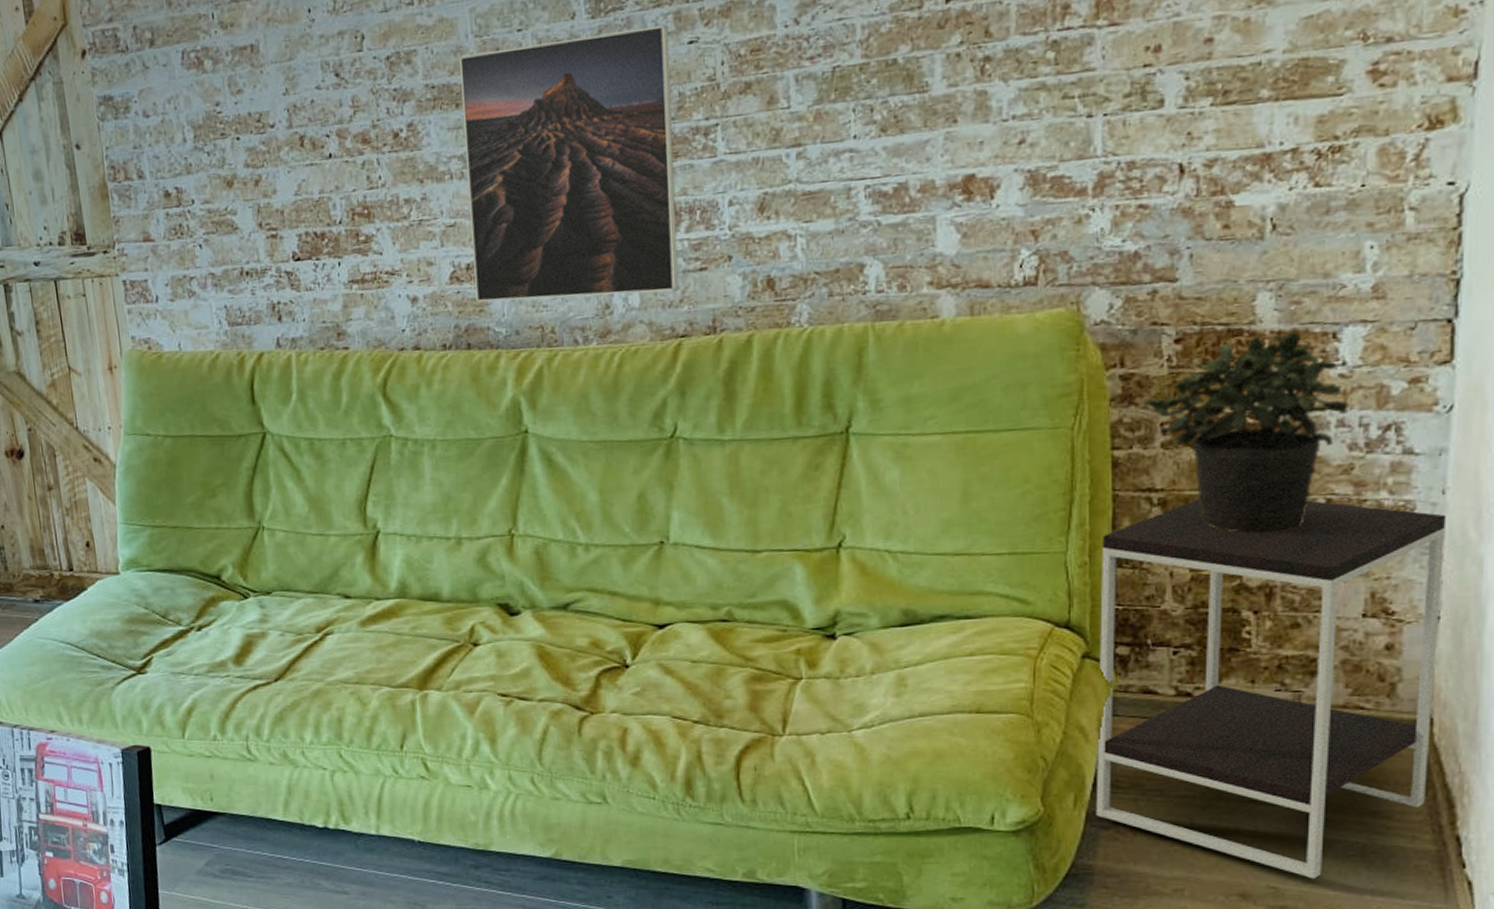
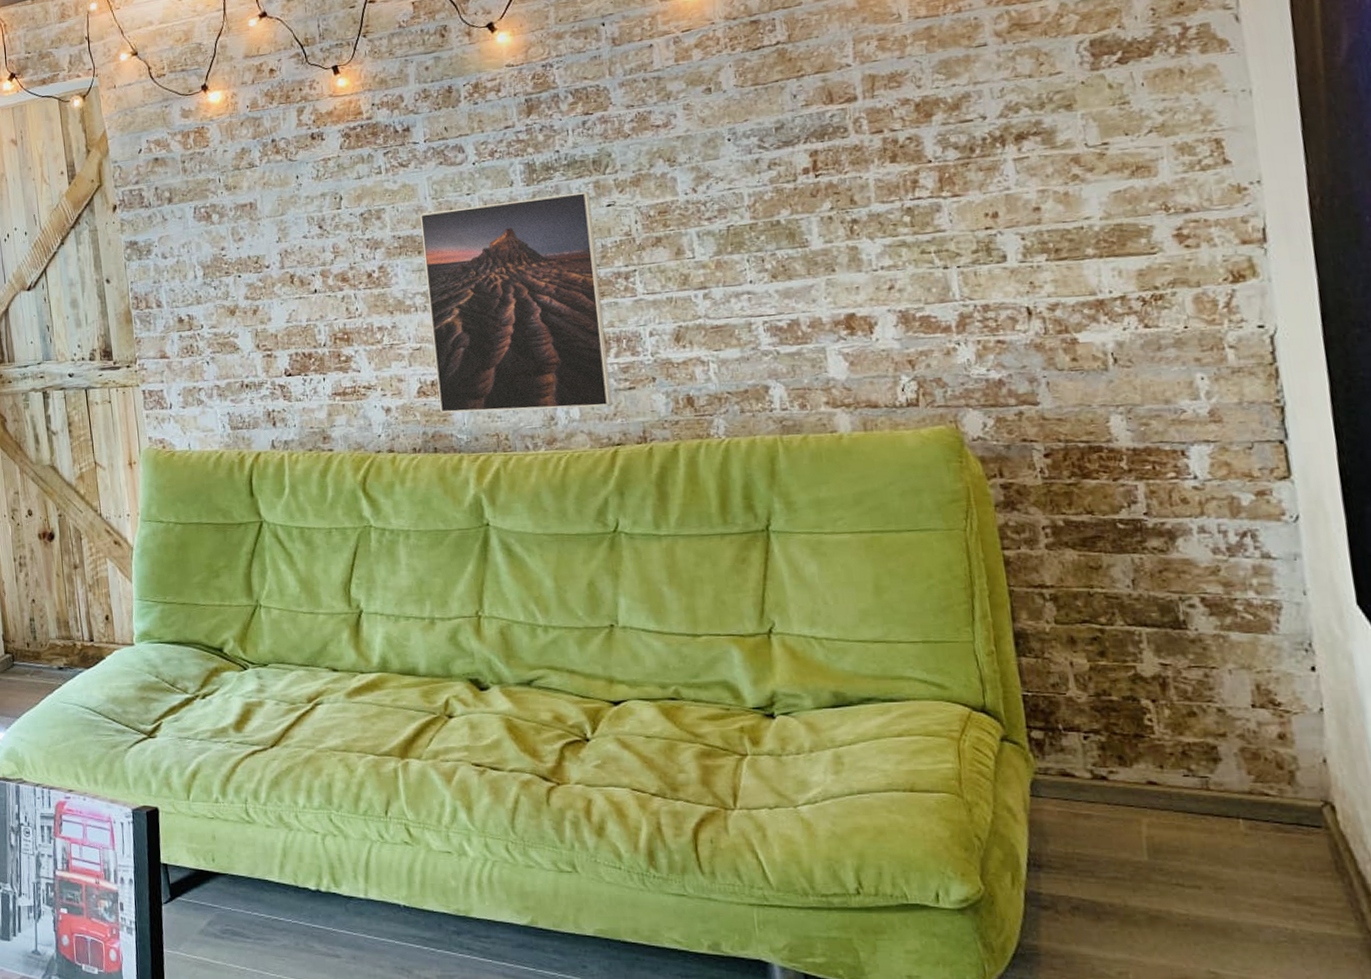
side table: present [1095,498,1447,879] -> none [1005,595,1343,965]
potted plant: present [1145,330,1348,534] -> none [1026,448,1207,628]

